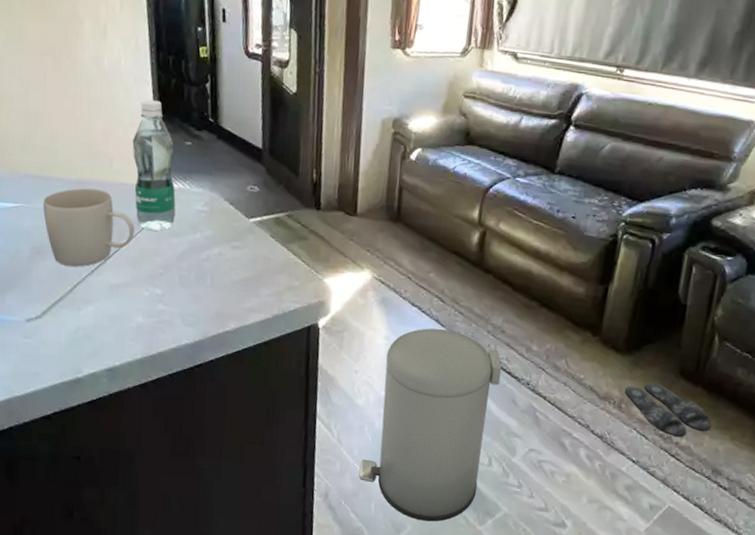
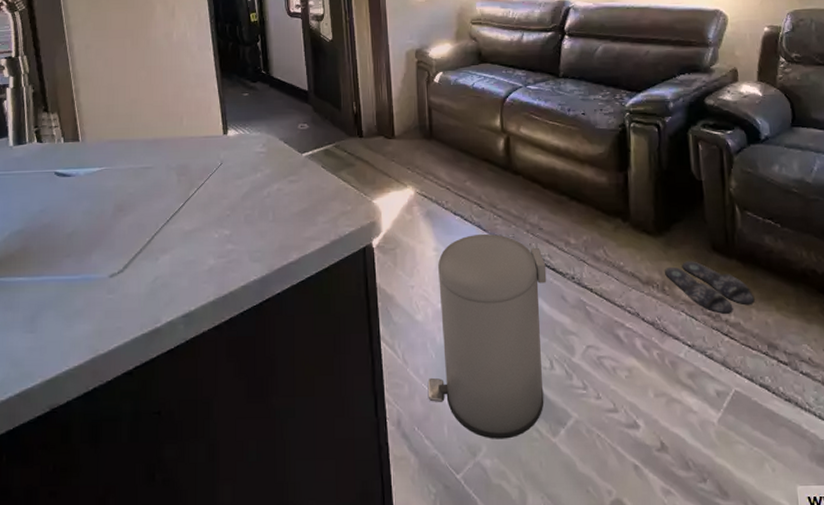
mug: present [43,188,135,267] -> none [124,145,204,219]
bottle: present [132,100,176,232] -> none [198,62,238,177]

